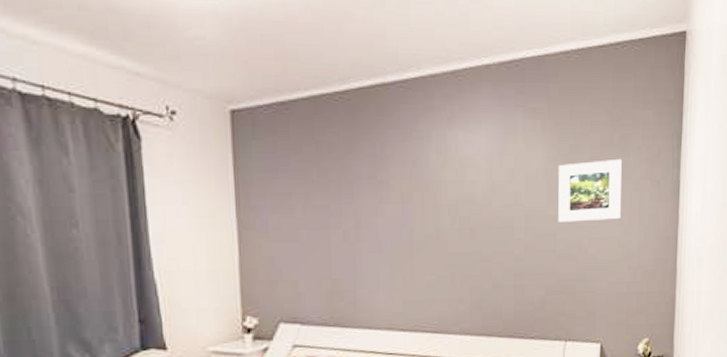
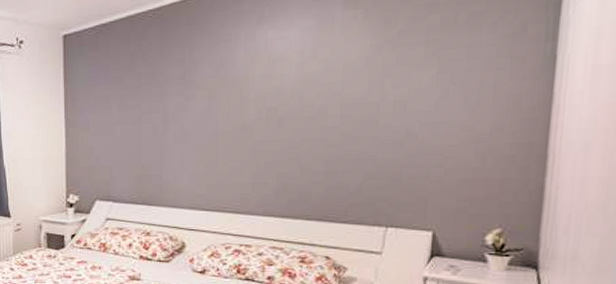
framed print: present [557,158,622,222] -> none [381,38,470,108]

